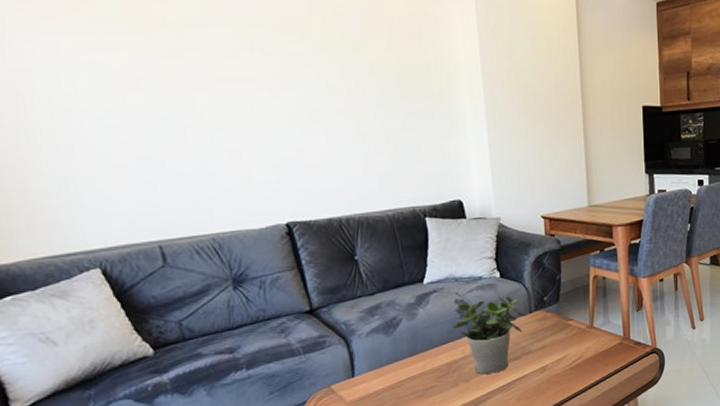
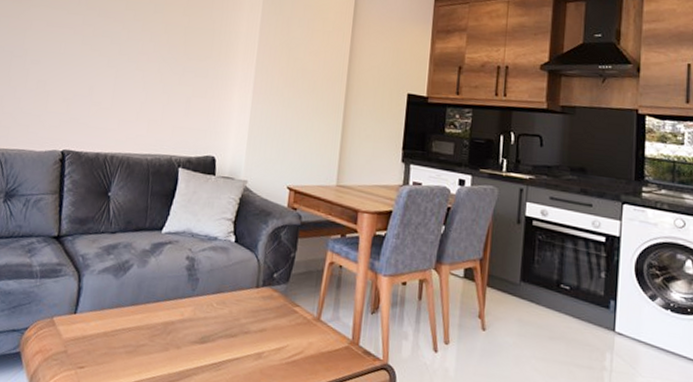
potted plant: present [452,296,528,374] -> none [178,260,254,347]

